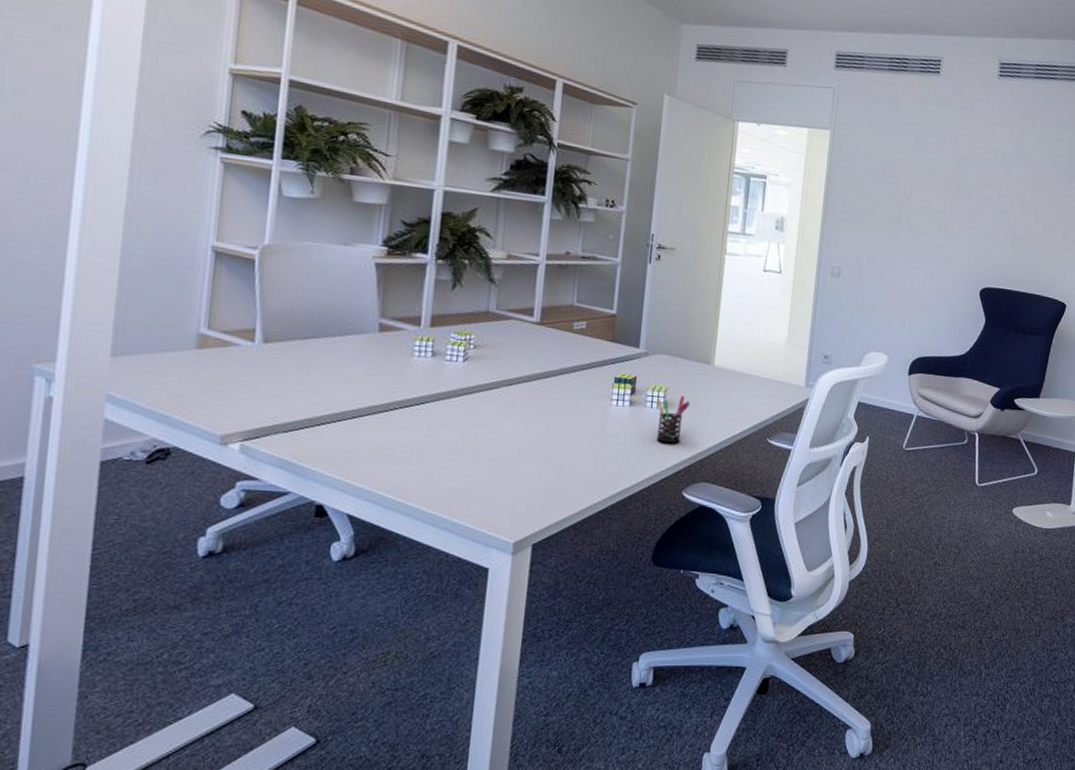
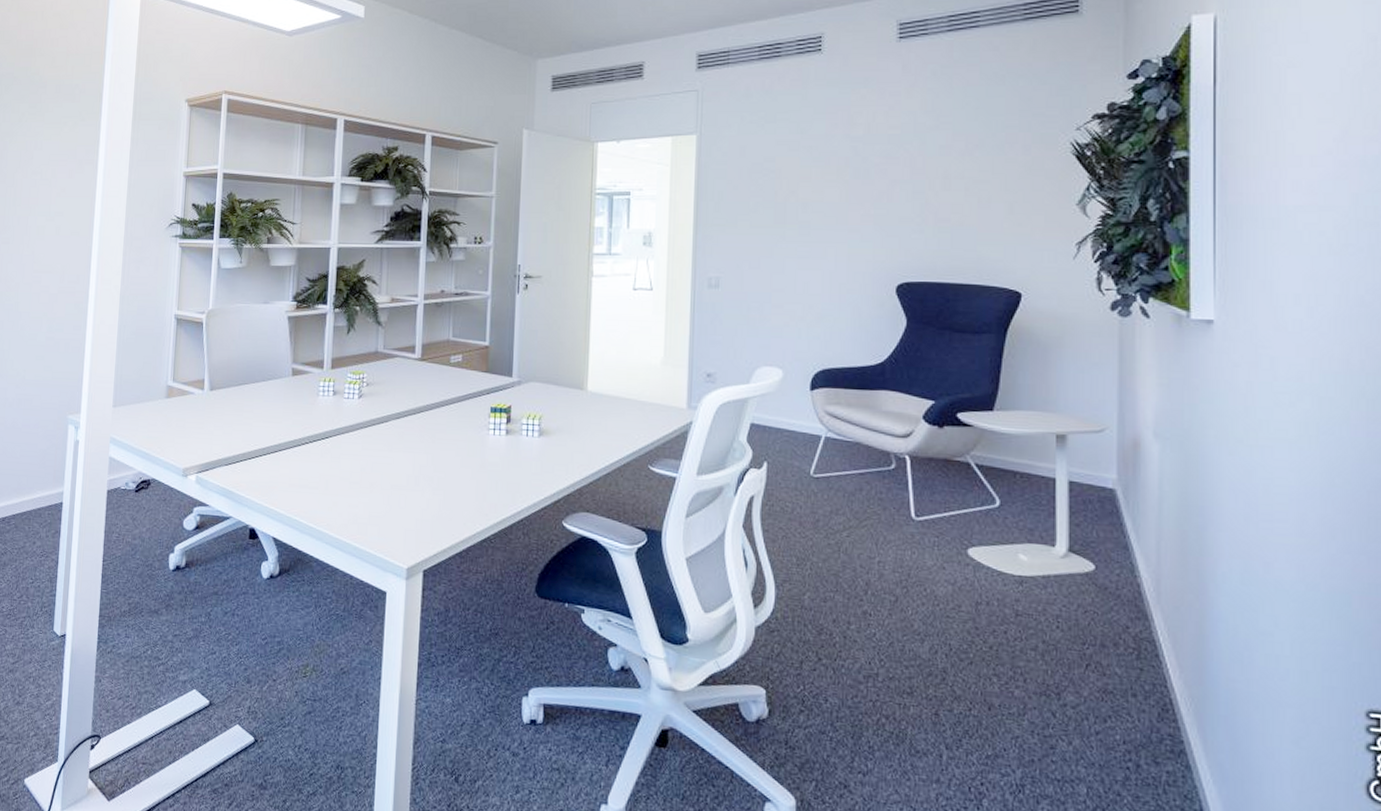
pen holder: present [656,395,690,443] -> none [531,423,565,471]

